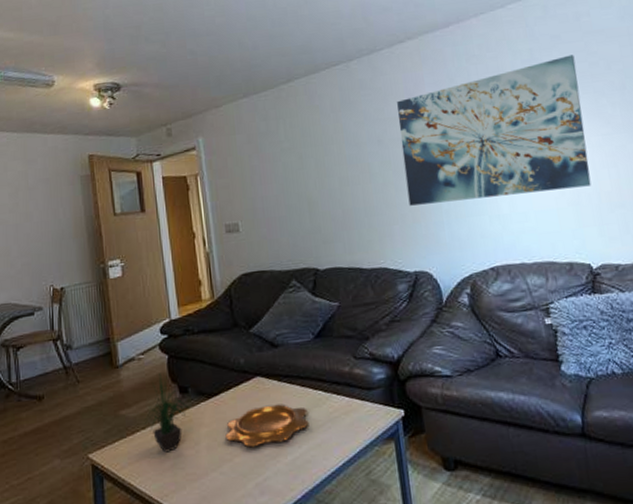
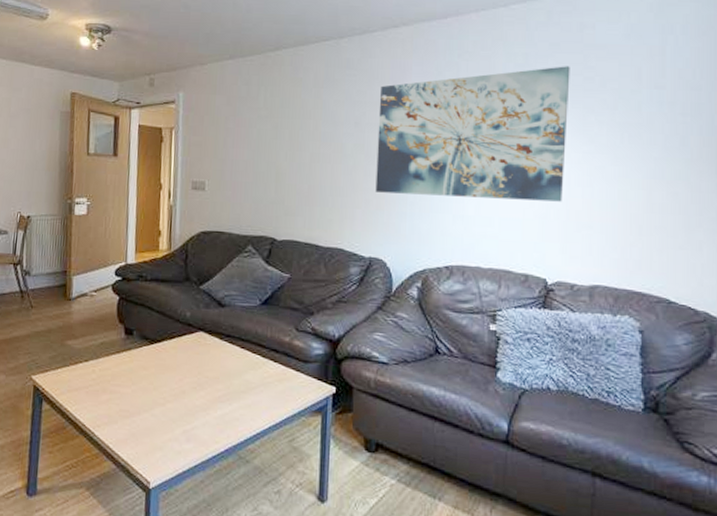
potted plant: present [144,373,189,453] -> none [87,312,132,387]
decorative bowl: present [225,404,309,447] -> none [161,360,243,396]

